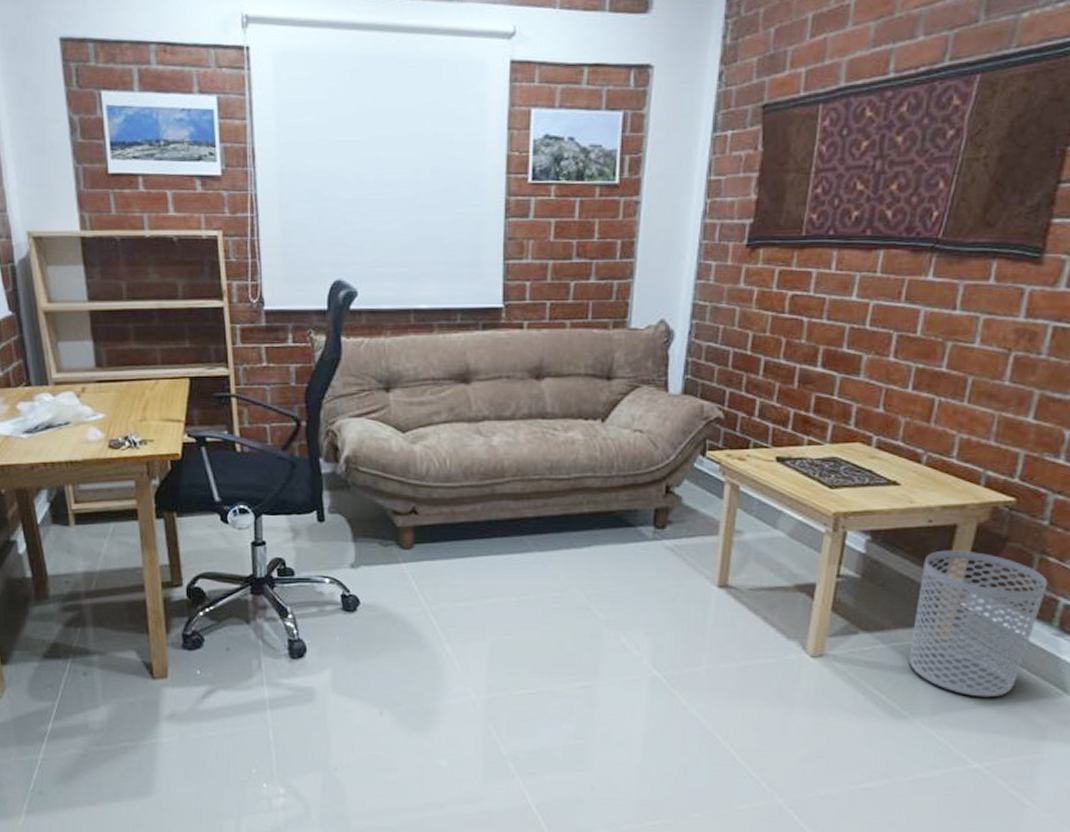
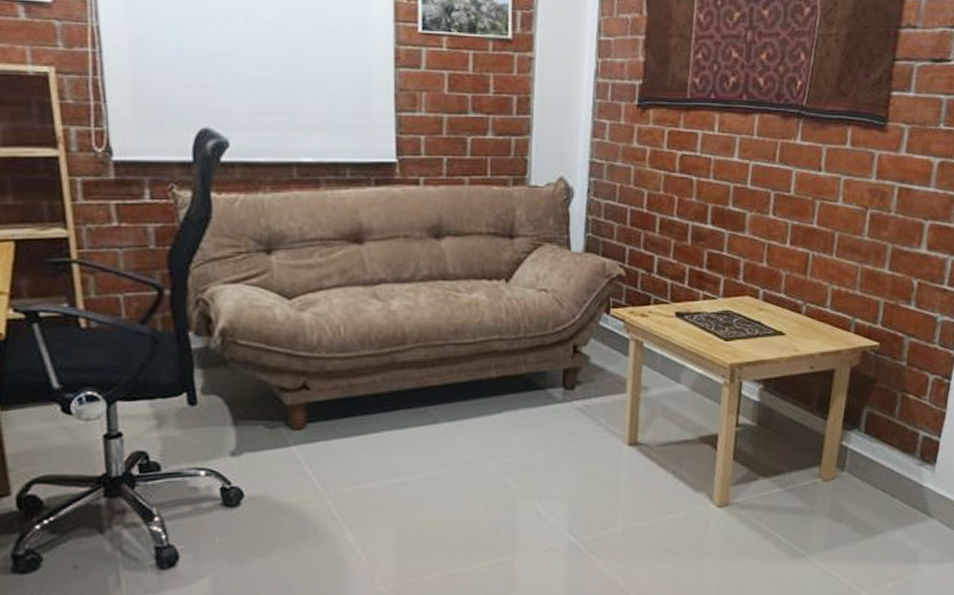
waste bin: present [908,550,1048,698] -> none [802,393,910,529]

